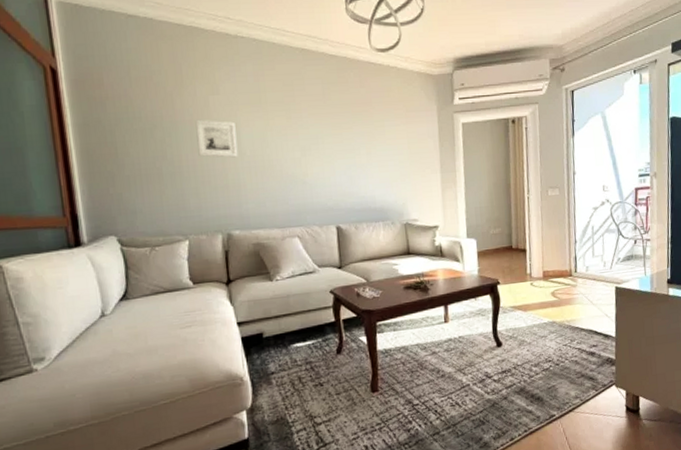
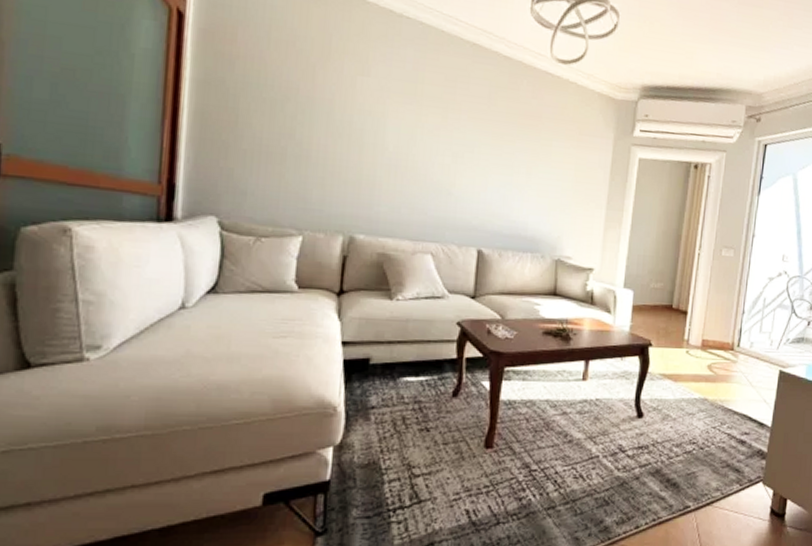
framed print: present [195,119,238,158] -> none [333,99,382,151]

